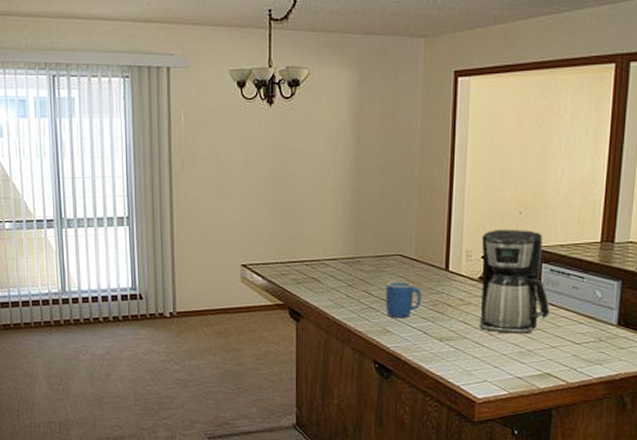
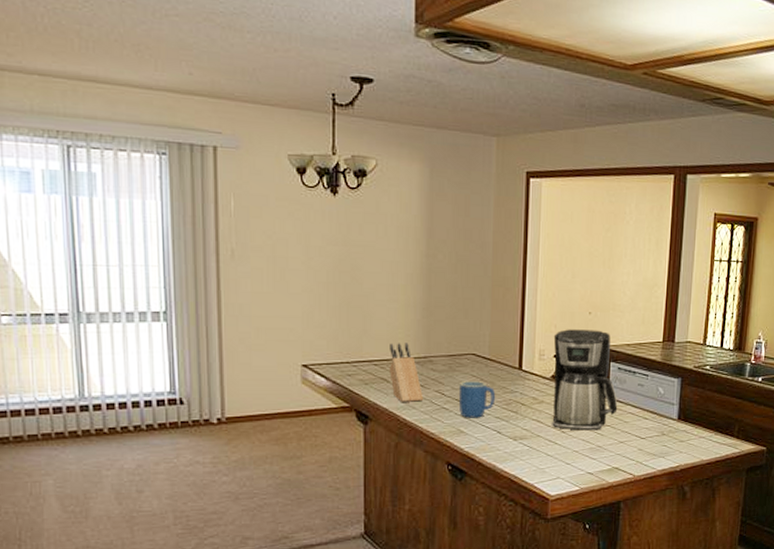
knife block: none [320,244,352,301] -> present [389,343,424,402]

